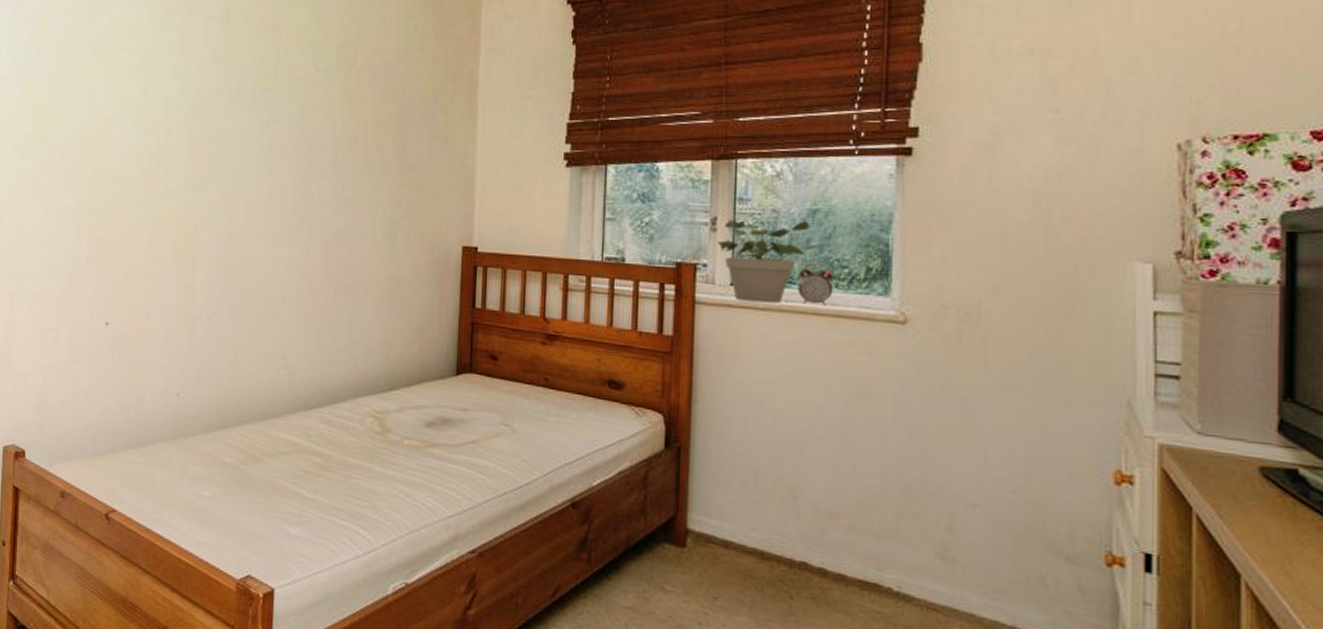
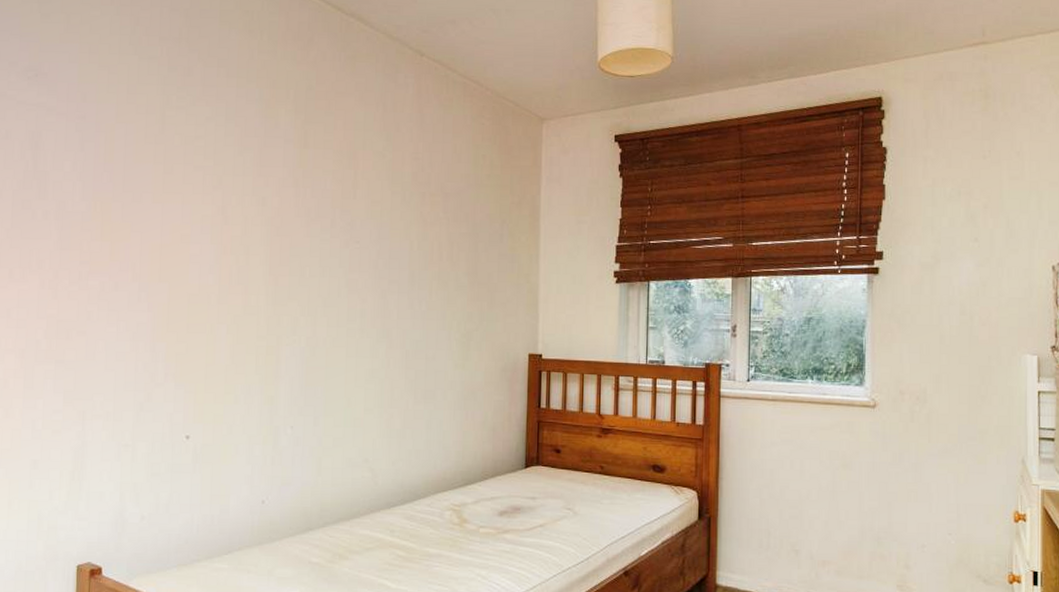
potted plant: present [717,218,819,303] -> none [736,325,813,395]
alarm clock: present [797,264,835,306] -> none [797,362,825,395]

